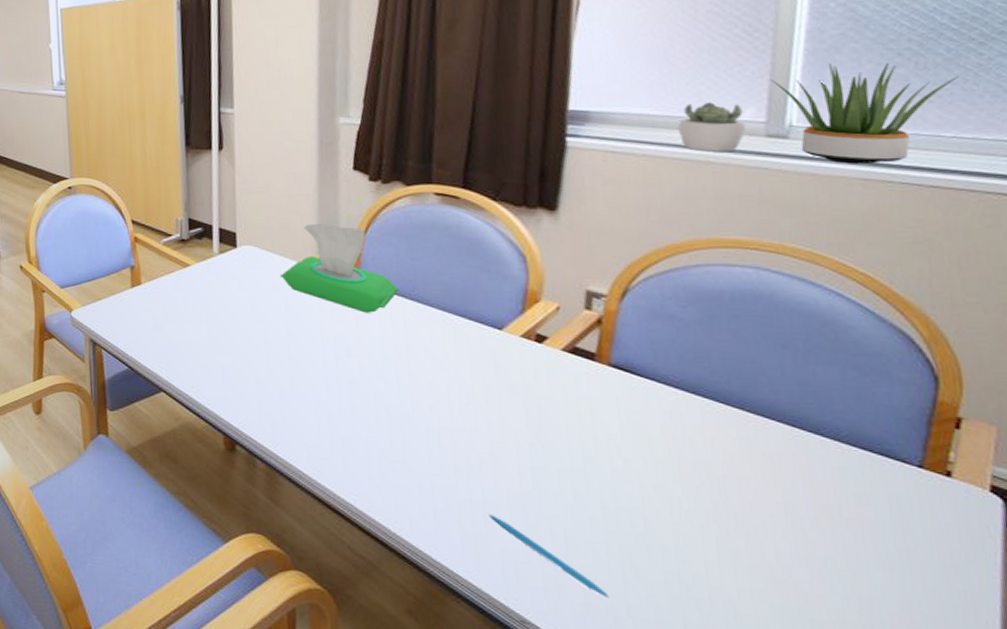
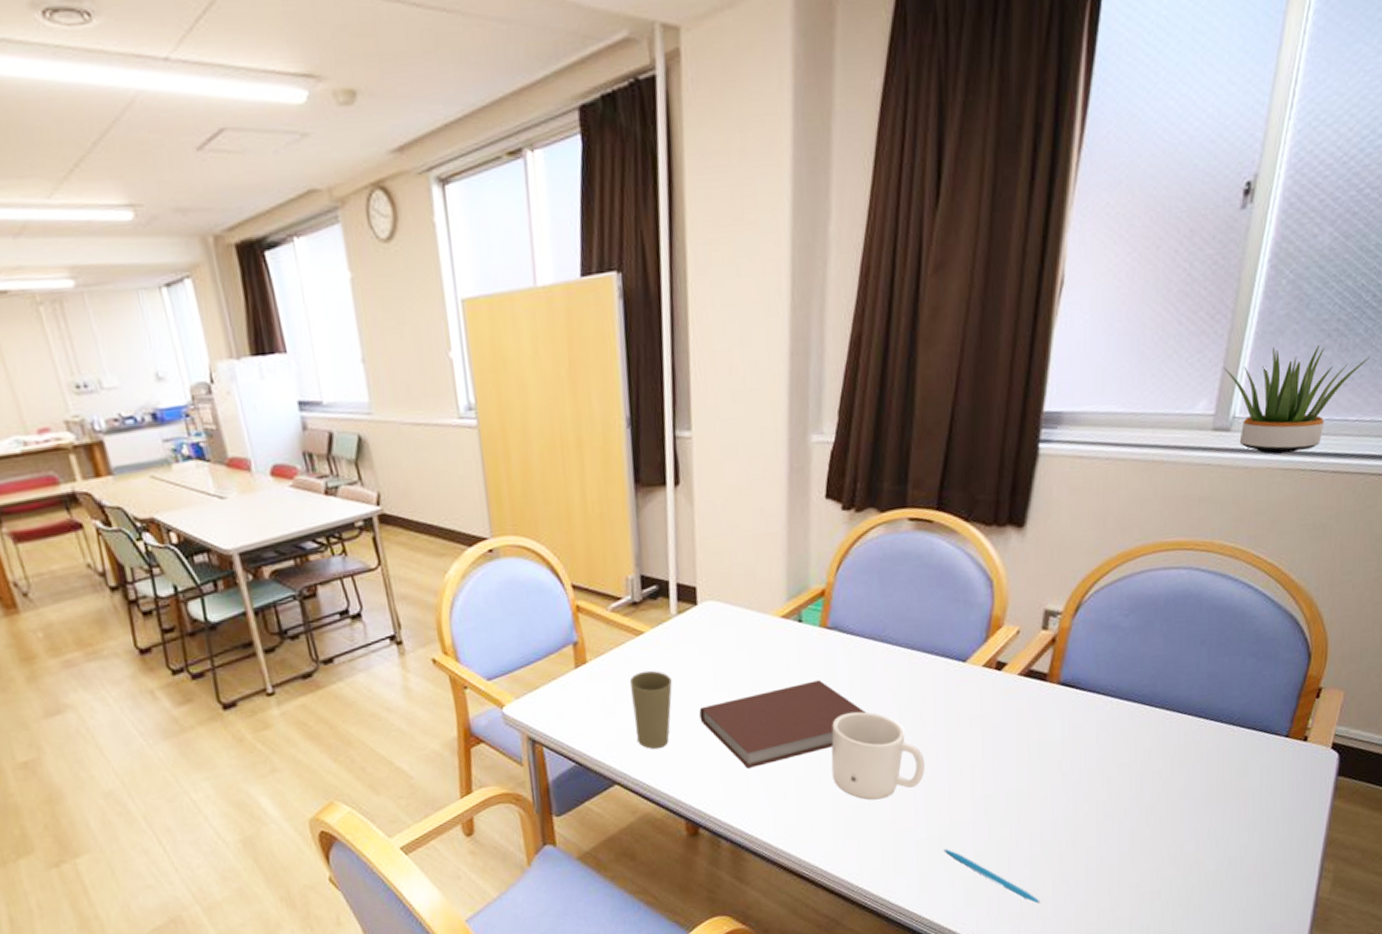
cup: none [176,297,214,365] -> present [629,670,672,749]
book: none [237,327,398,398] -> present [699,680,866,768]
wet wipes pack: present [279,224,399,313] -> none [745,565,869,663]
mug: none [364,360,463,450] -> present [831,711,925,800]
succulent plant: present [677,102,747,152] -> none [1139,395,1198,451]

